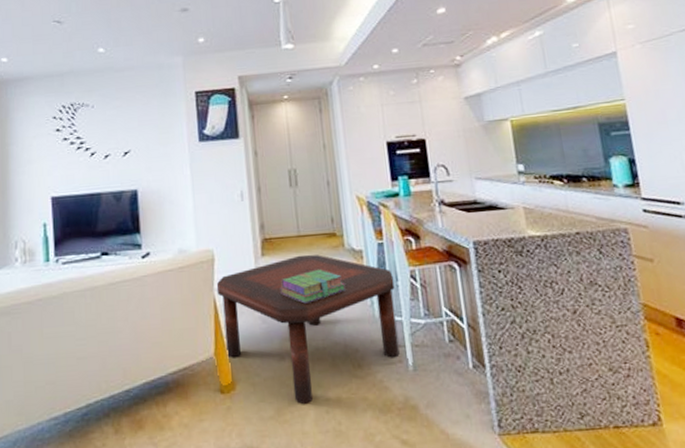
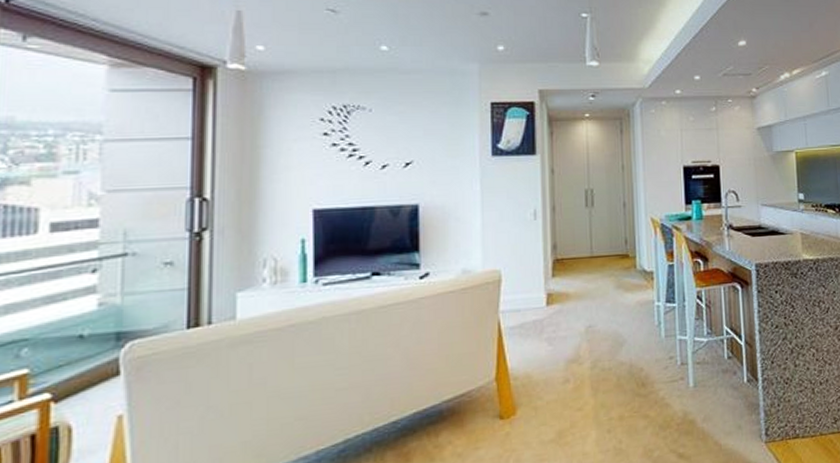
coffee table: present [216,254,400,405] -> none [502,275,682,426]
stack of books: present [280,269,346,304] -> none [569,290,635,325]

